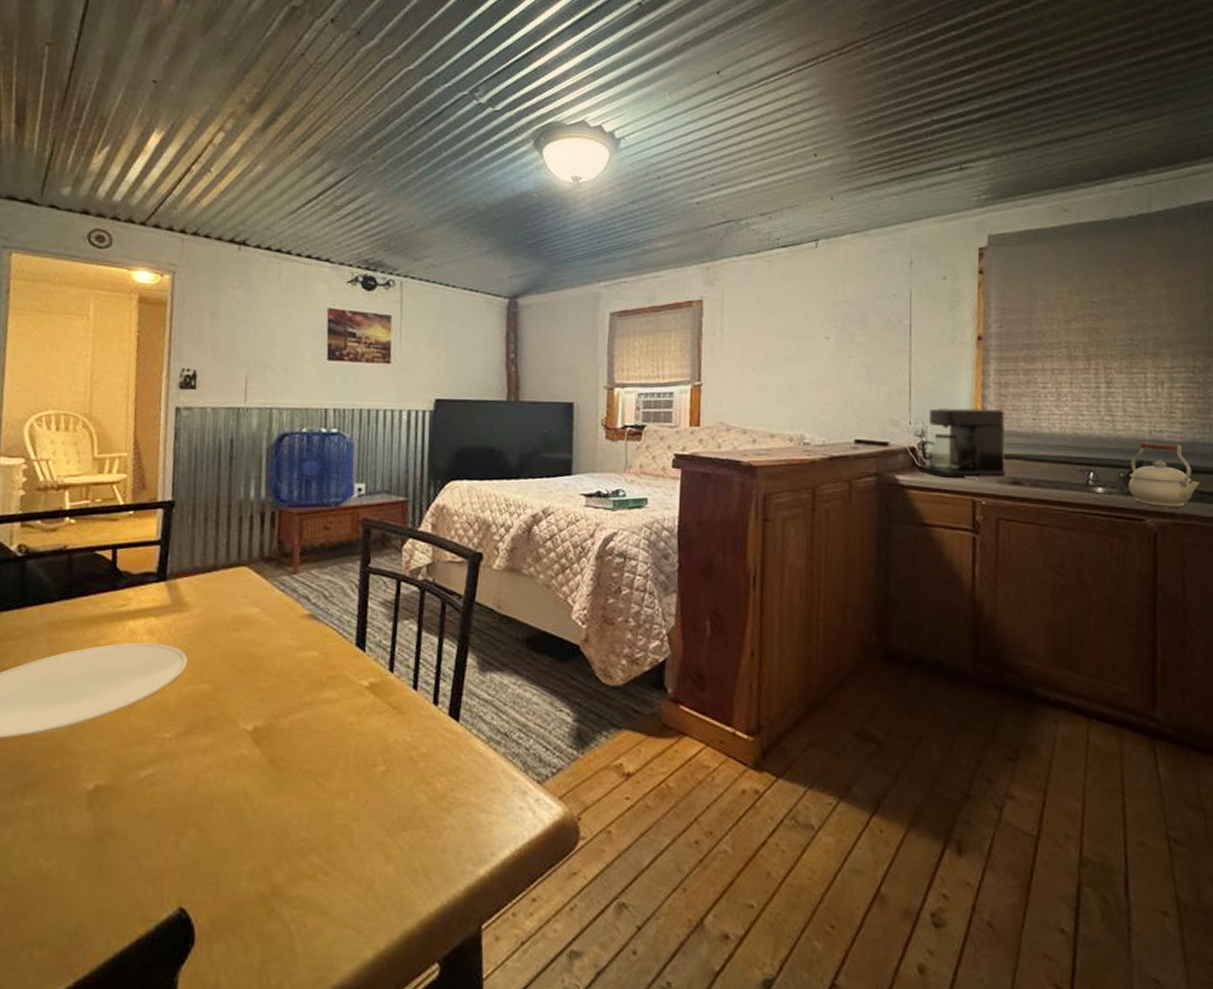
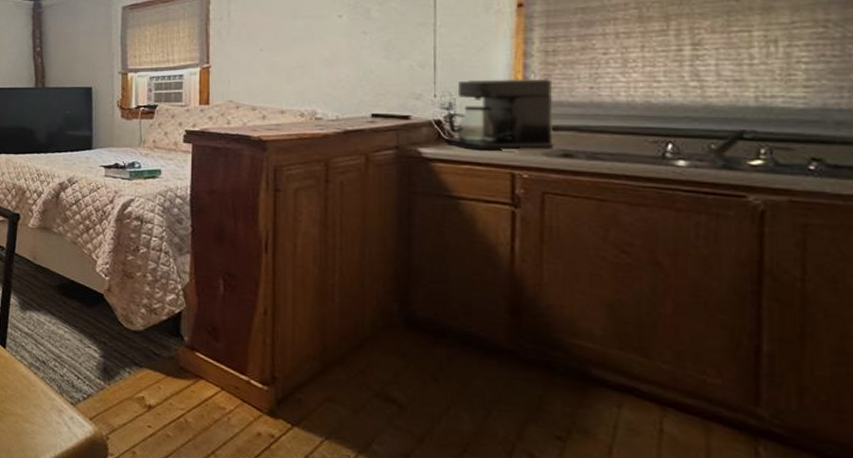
kettle: present [1128,442,1199,507] -> none [722,109,831,183]

